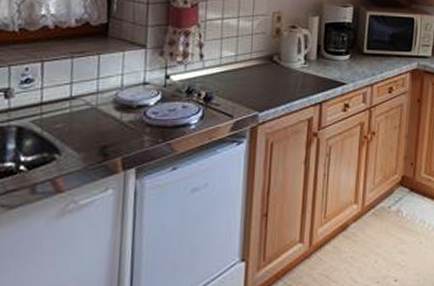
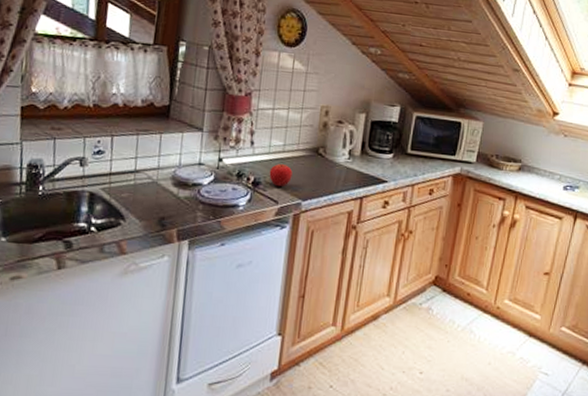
fruit: none [221,76,247,100] -> present [269,164,293,187]

